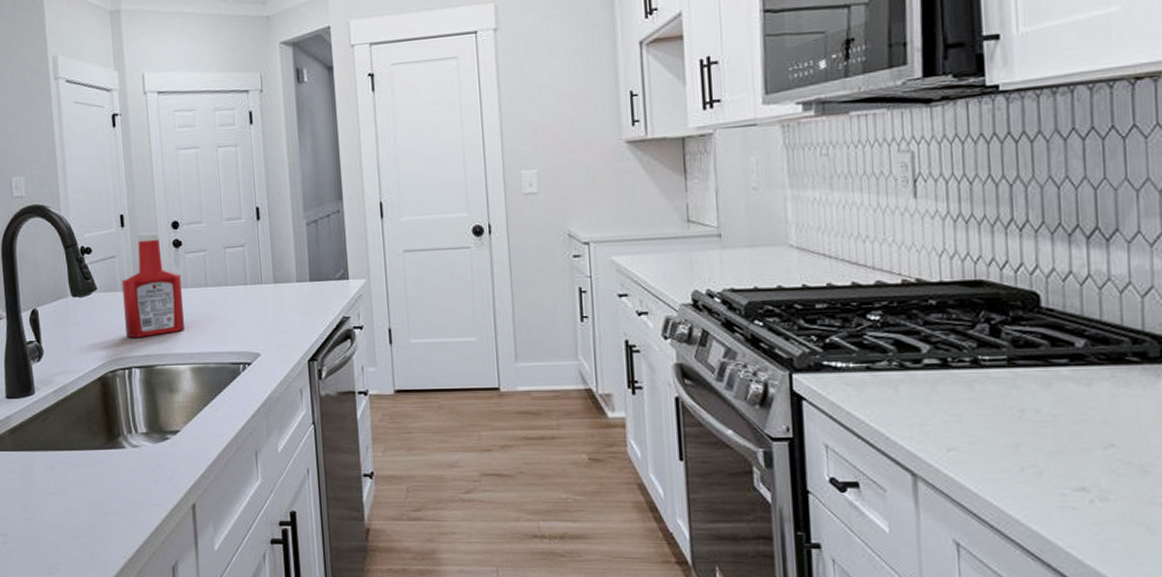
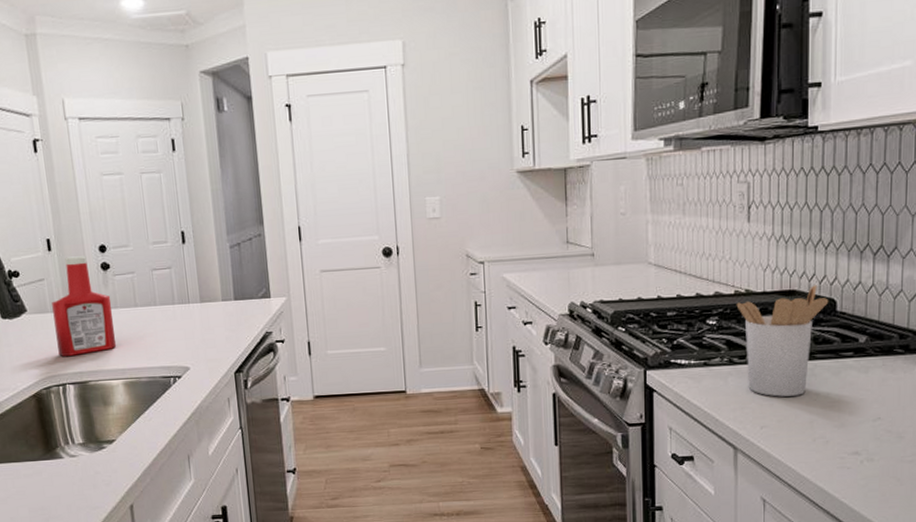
utensil holder: none [905,274,1030,412] -> present [736,285,829,397]

